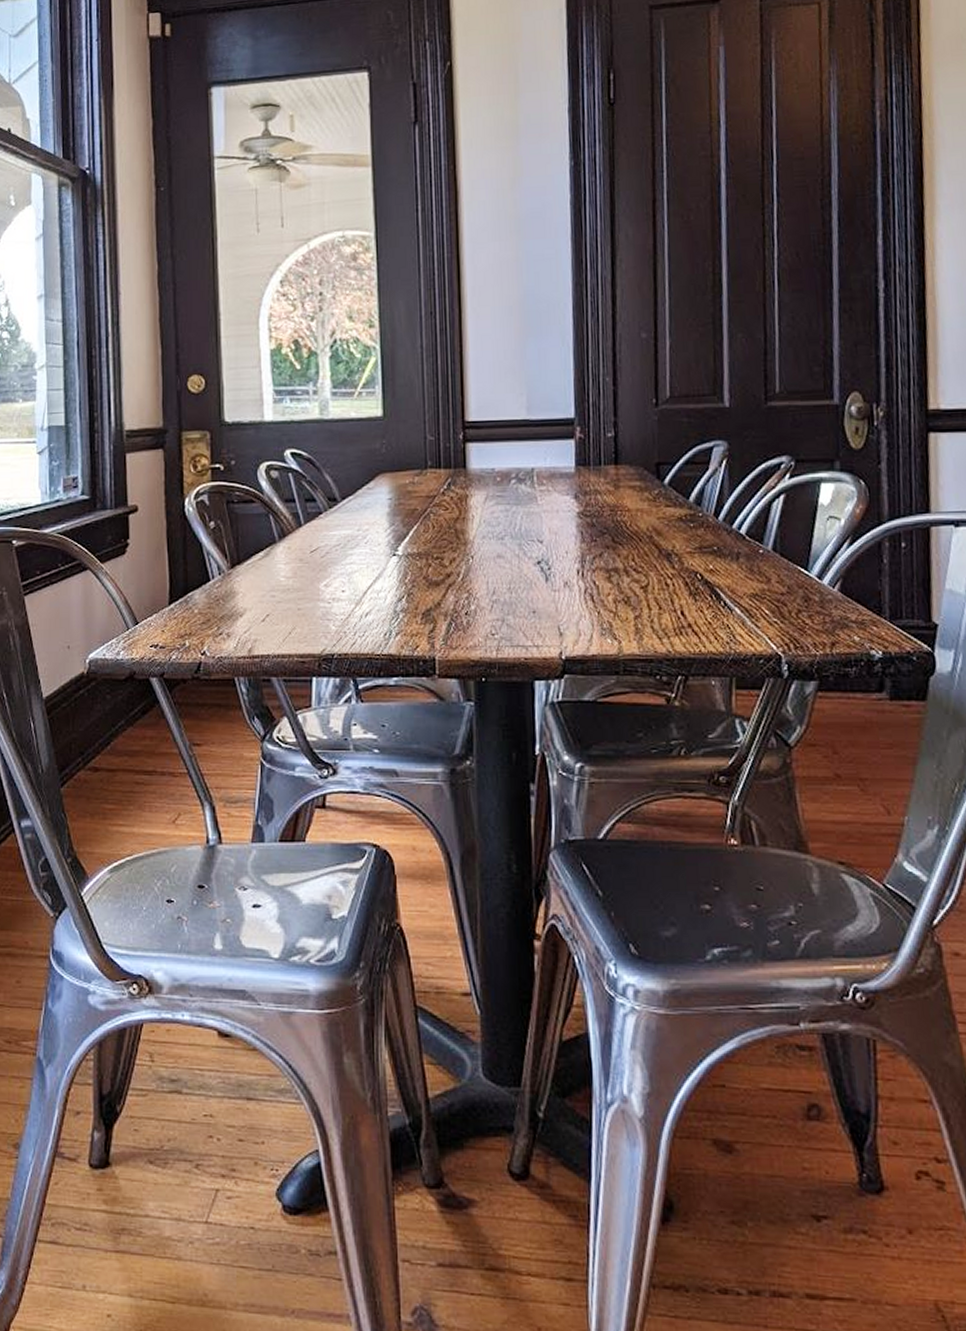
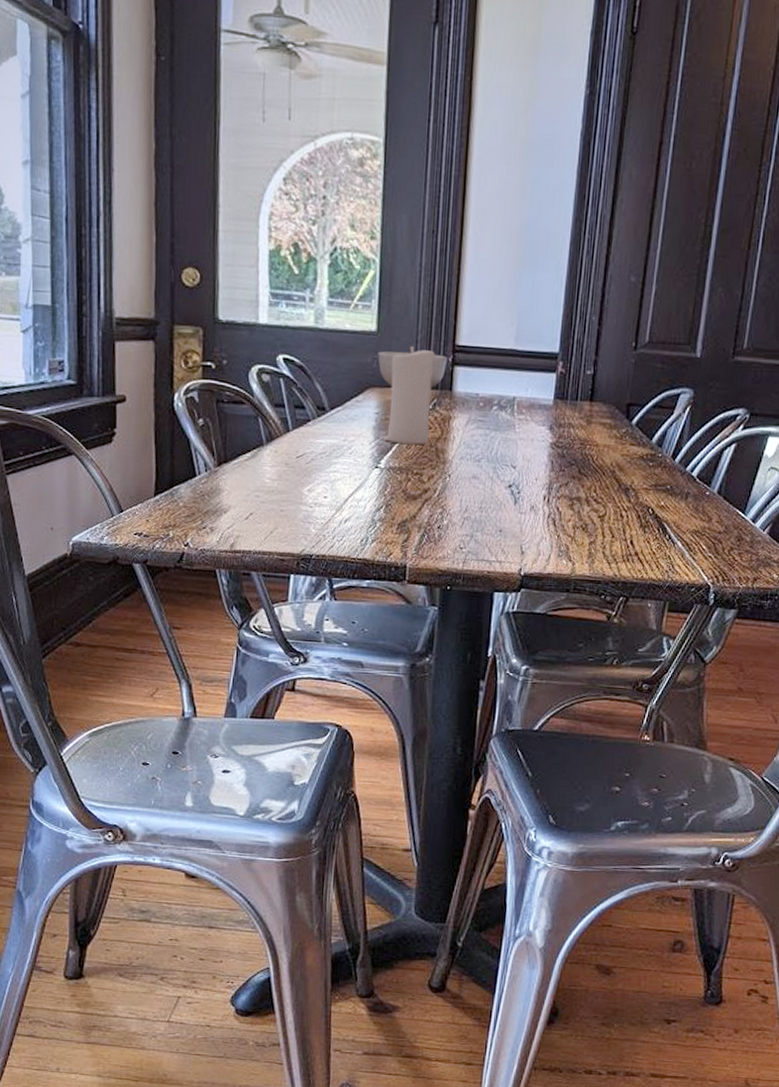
bowl: none [386,433,459,470] -> present [378,351,448,389]
candle: none [398,427,446,529] -> present [382,346,435,446]

